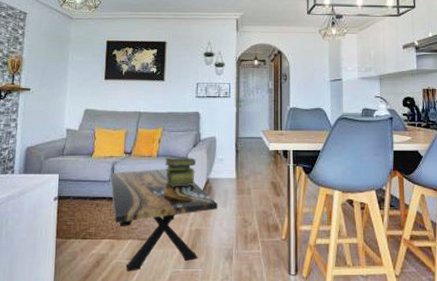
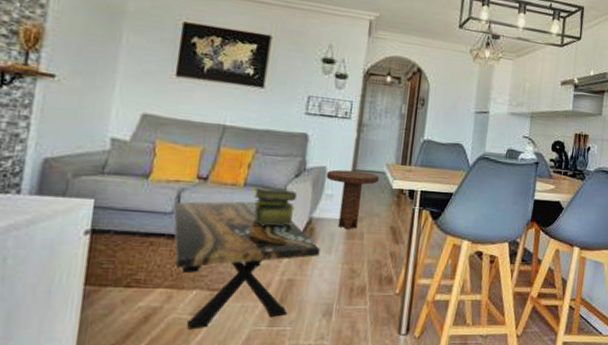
side table: none [216,138,258,186] -> present [326,169,380,229]

